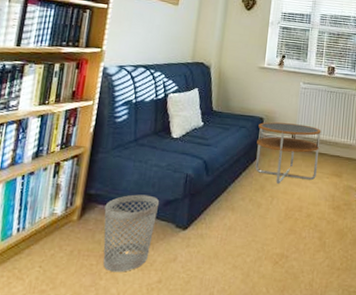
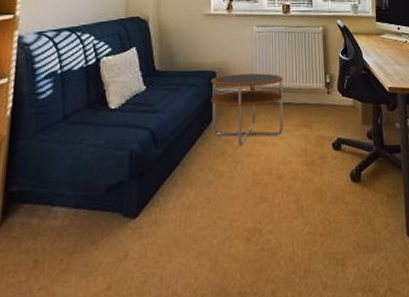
wastebasket: present [103,194,160,272] -> none [31,182,101,287]

